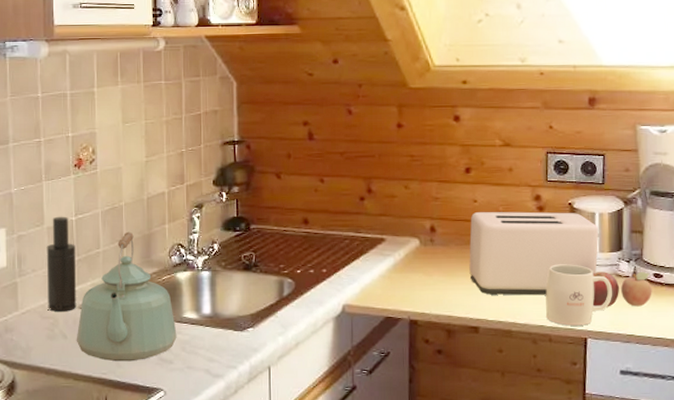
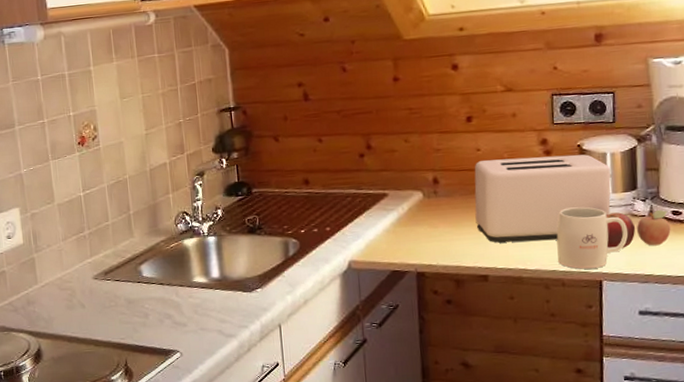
soap dispenser: present [46,216,77,312] -> none [58,192,92,283]
kettle: present [76,231,177,362] -> none [93,203,189,327]

